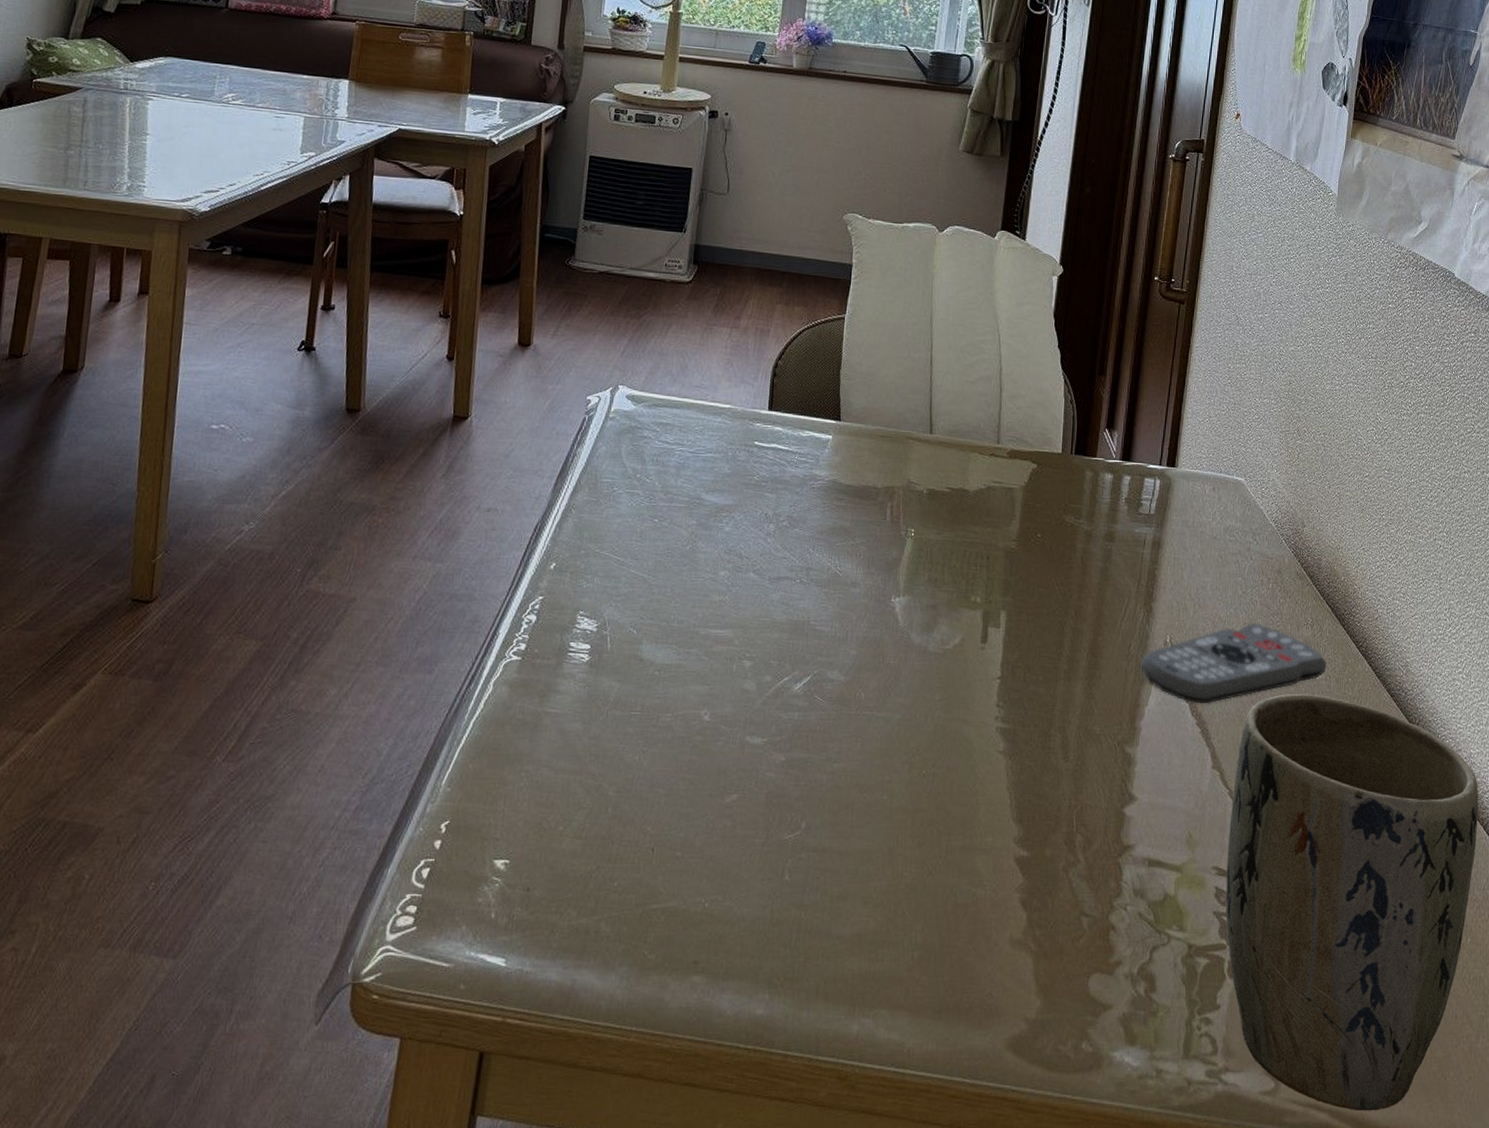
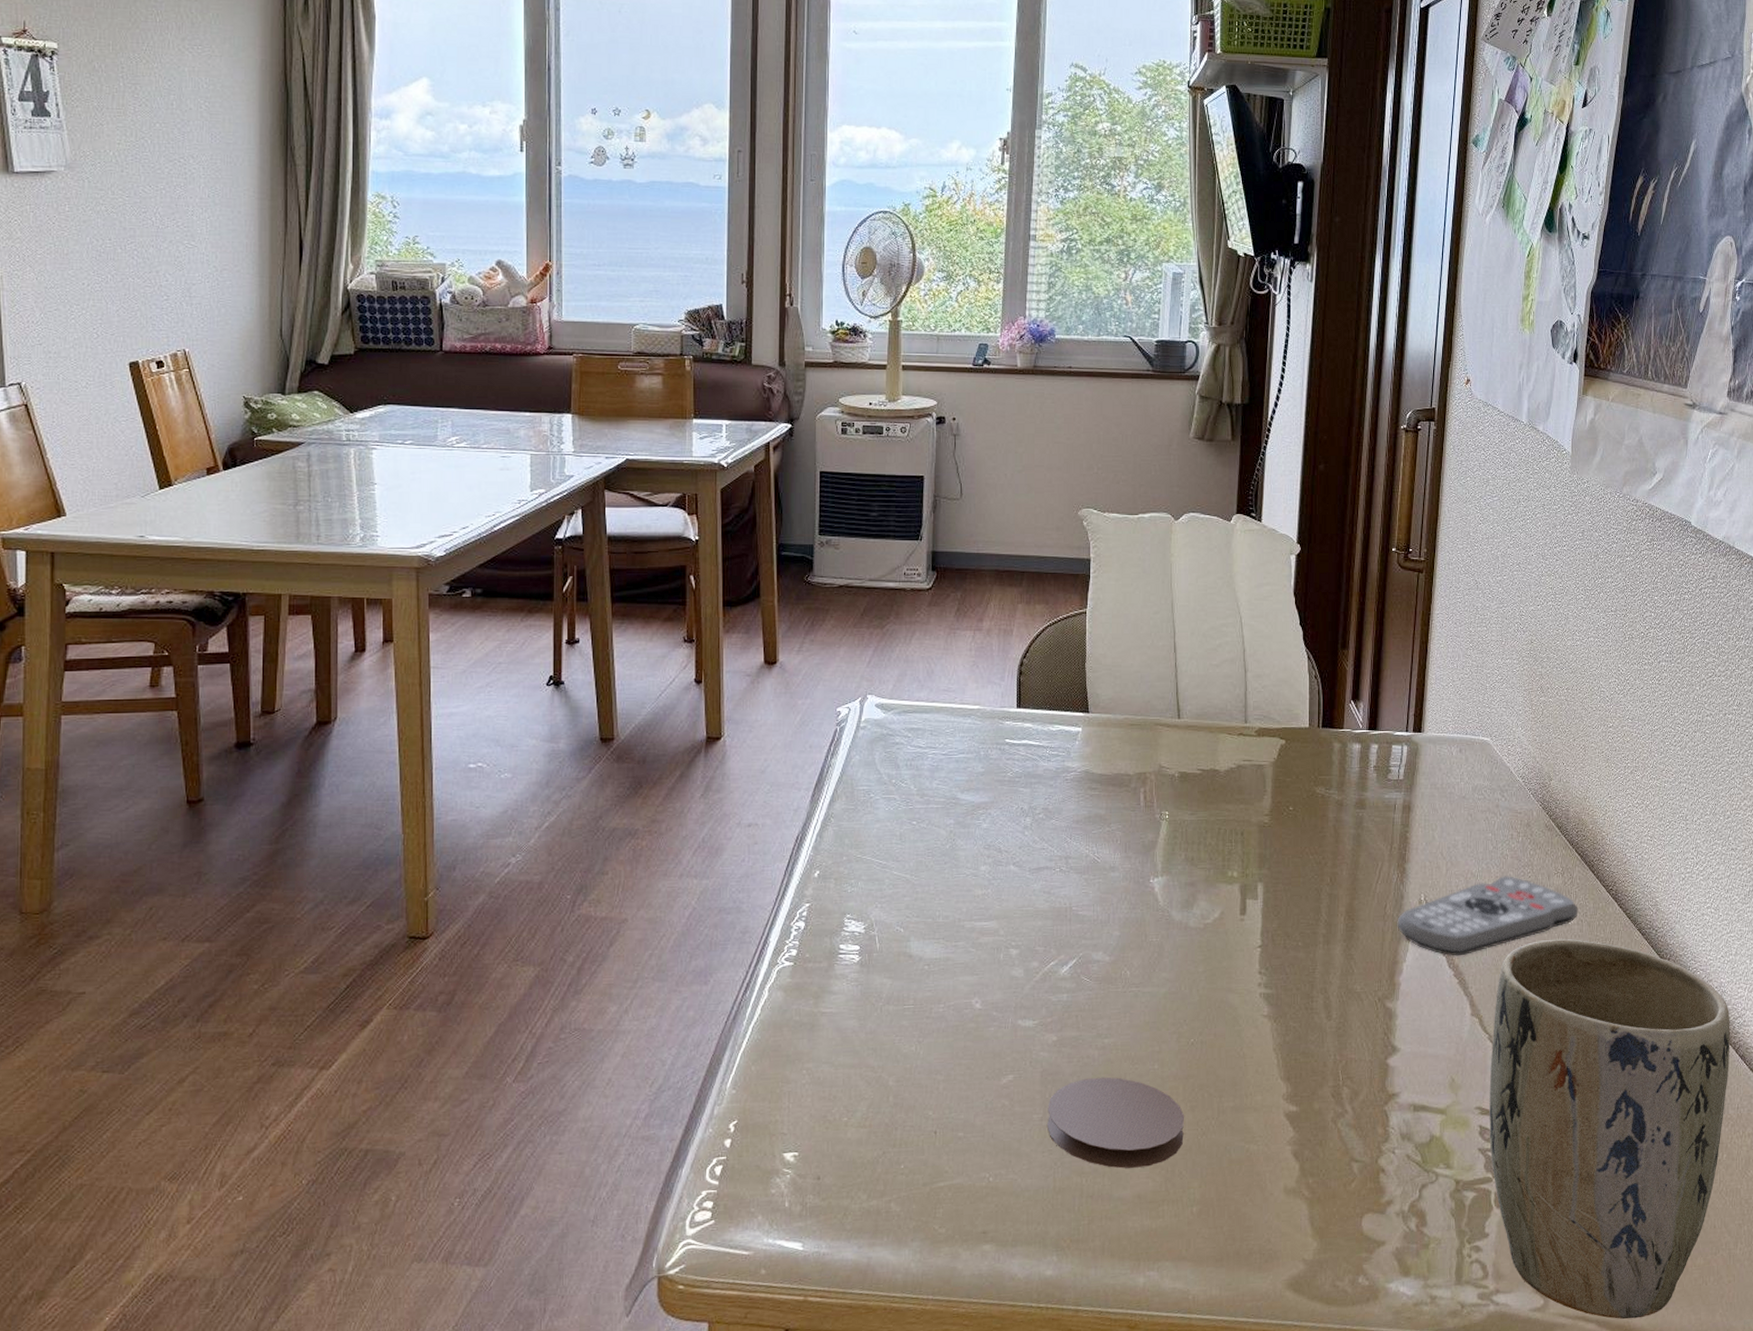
coaster: none [768,804,912,904] -> present [1046,1077,1185,1169]

